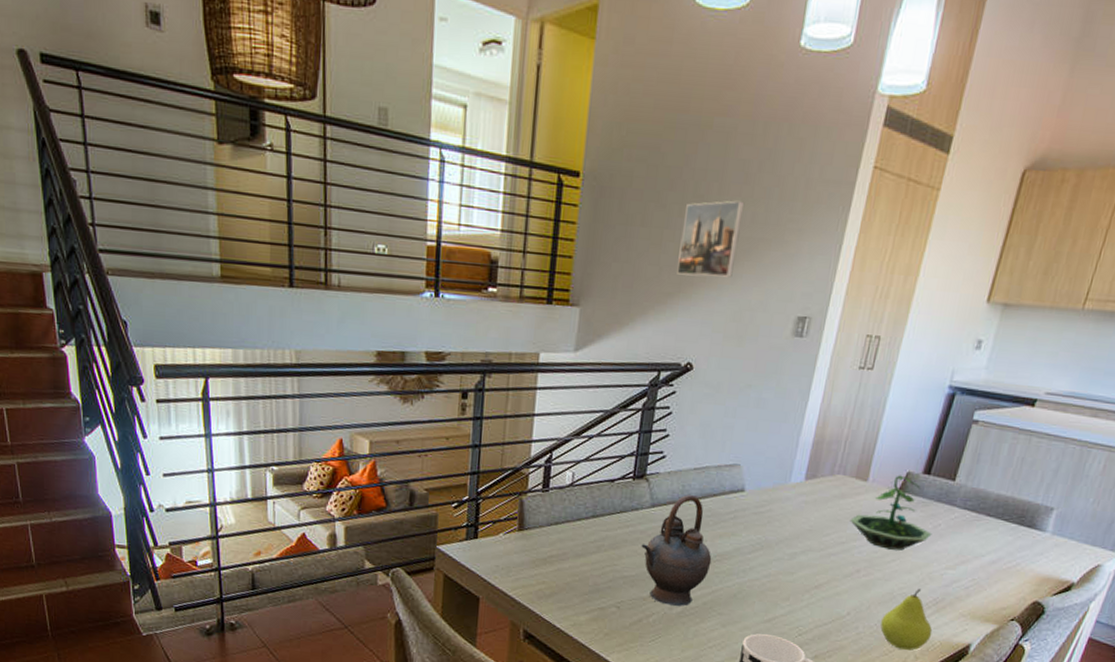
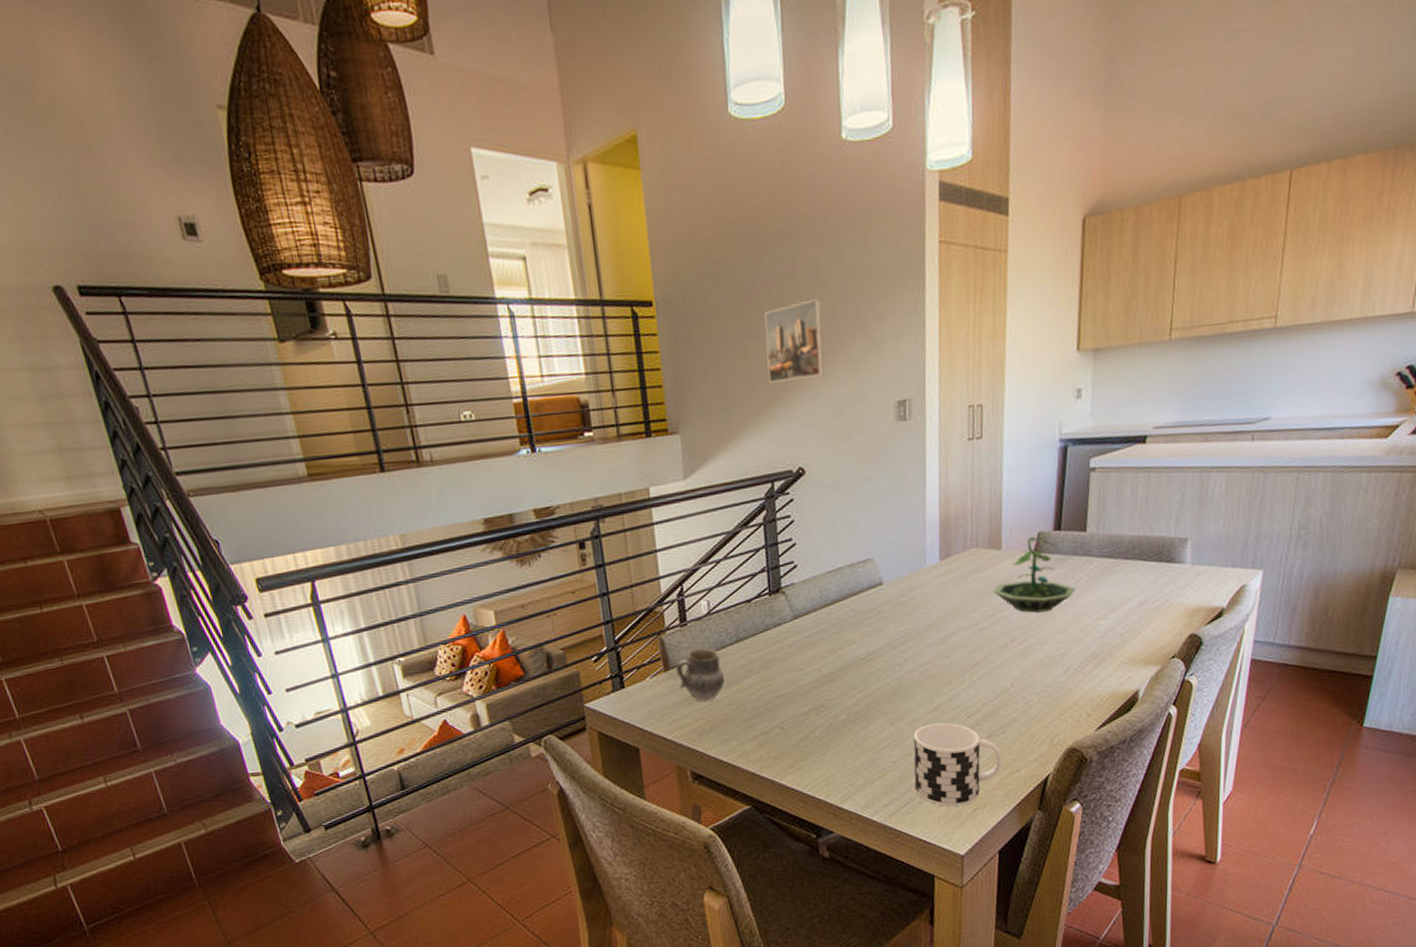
cup: none [528,515,574,567] -> present [676,647,724,702]
teapot: present [641,495,712,606] -> none [791,599,866,715]
fruit: present [880,588,933,650] -> none [1046,645,1099,710]

